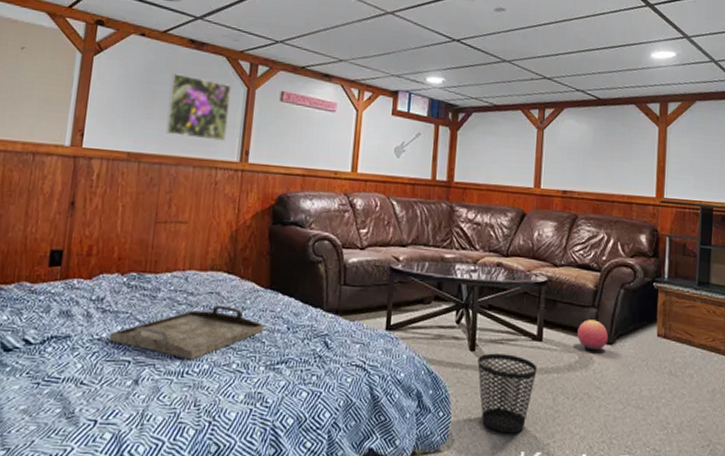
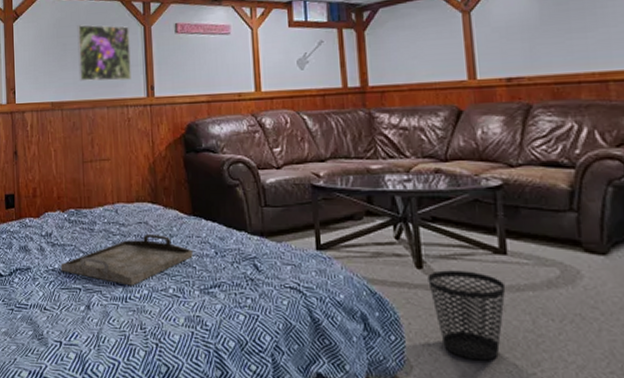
ball: present [577,319,608,351] -> none [553,226,599,263]

